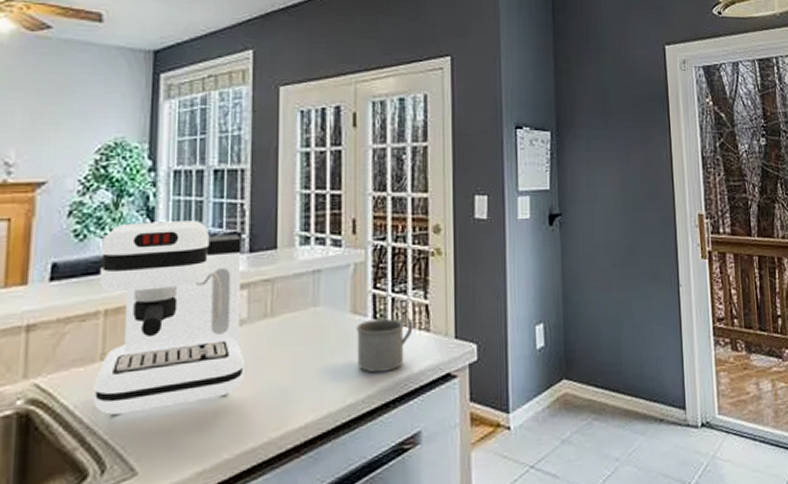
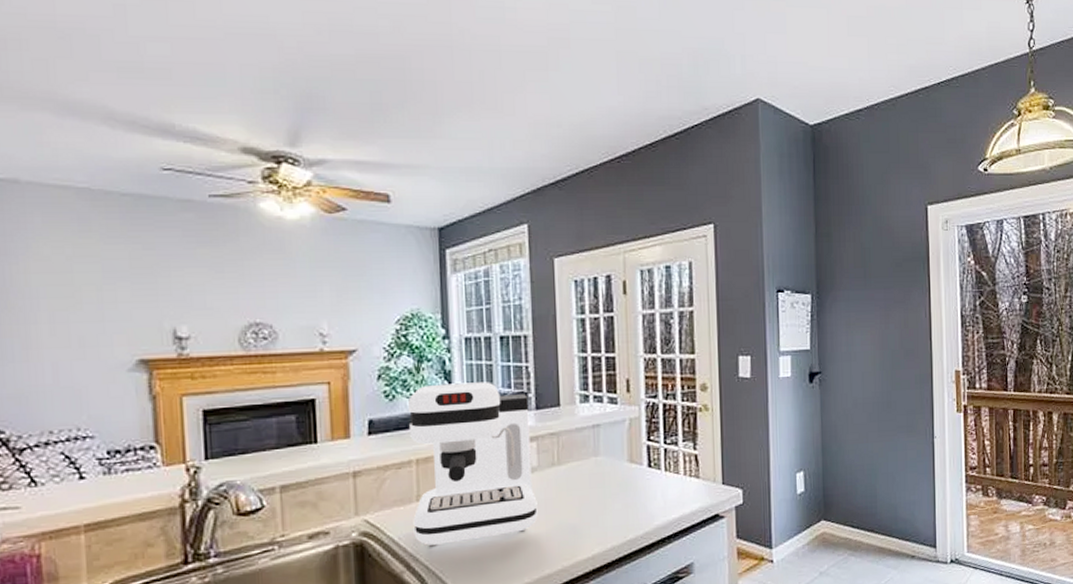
mug: present [355,317,413,373] -> none [633,465,684,513]

